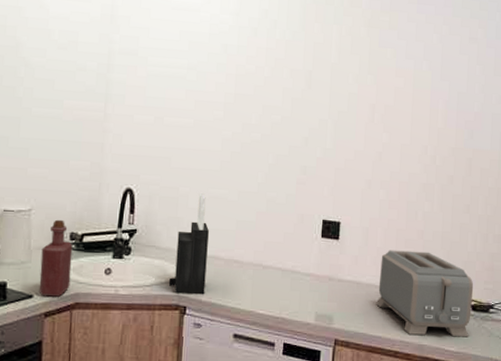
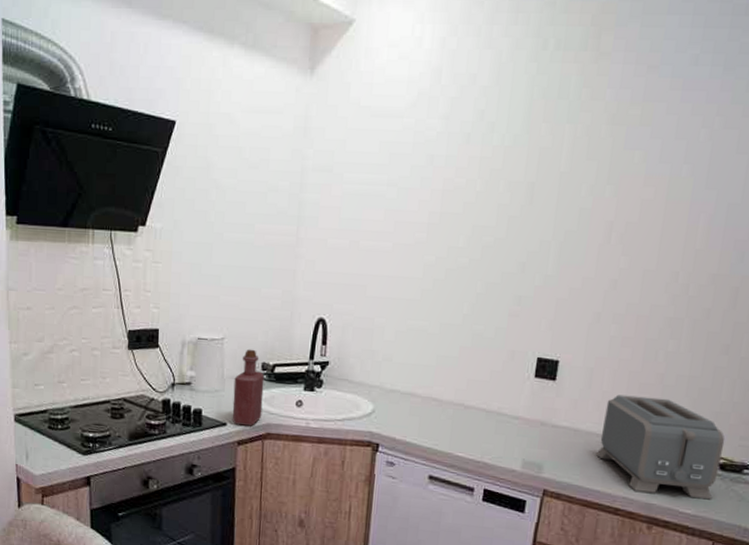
knife block: present [168,193,209,295] -> none [361,325,406,433]

